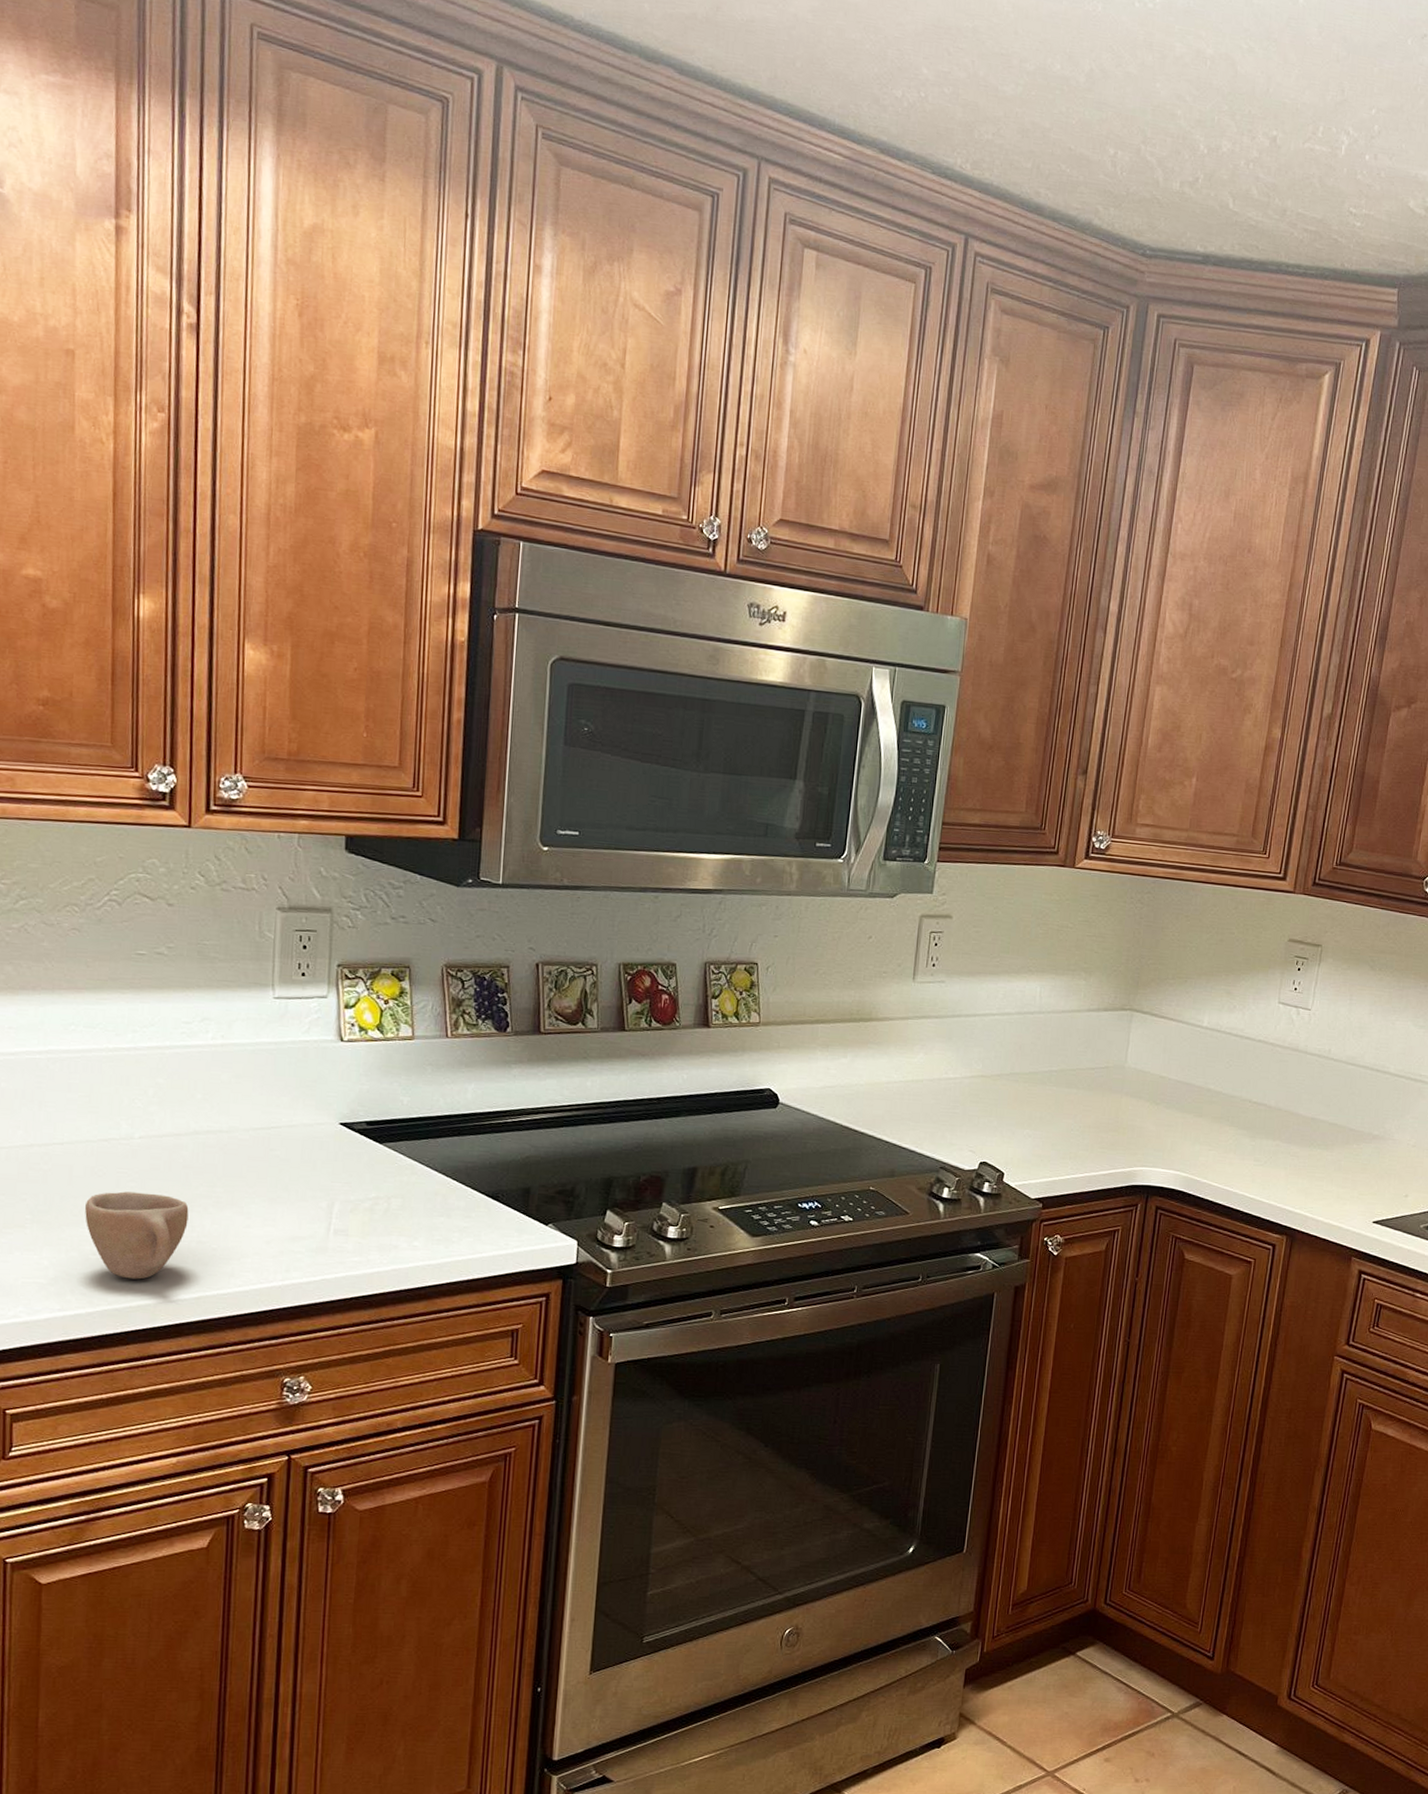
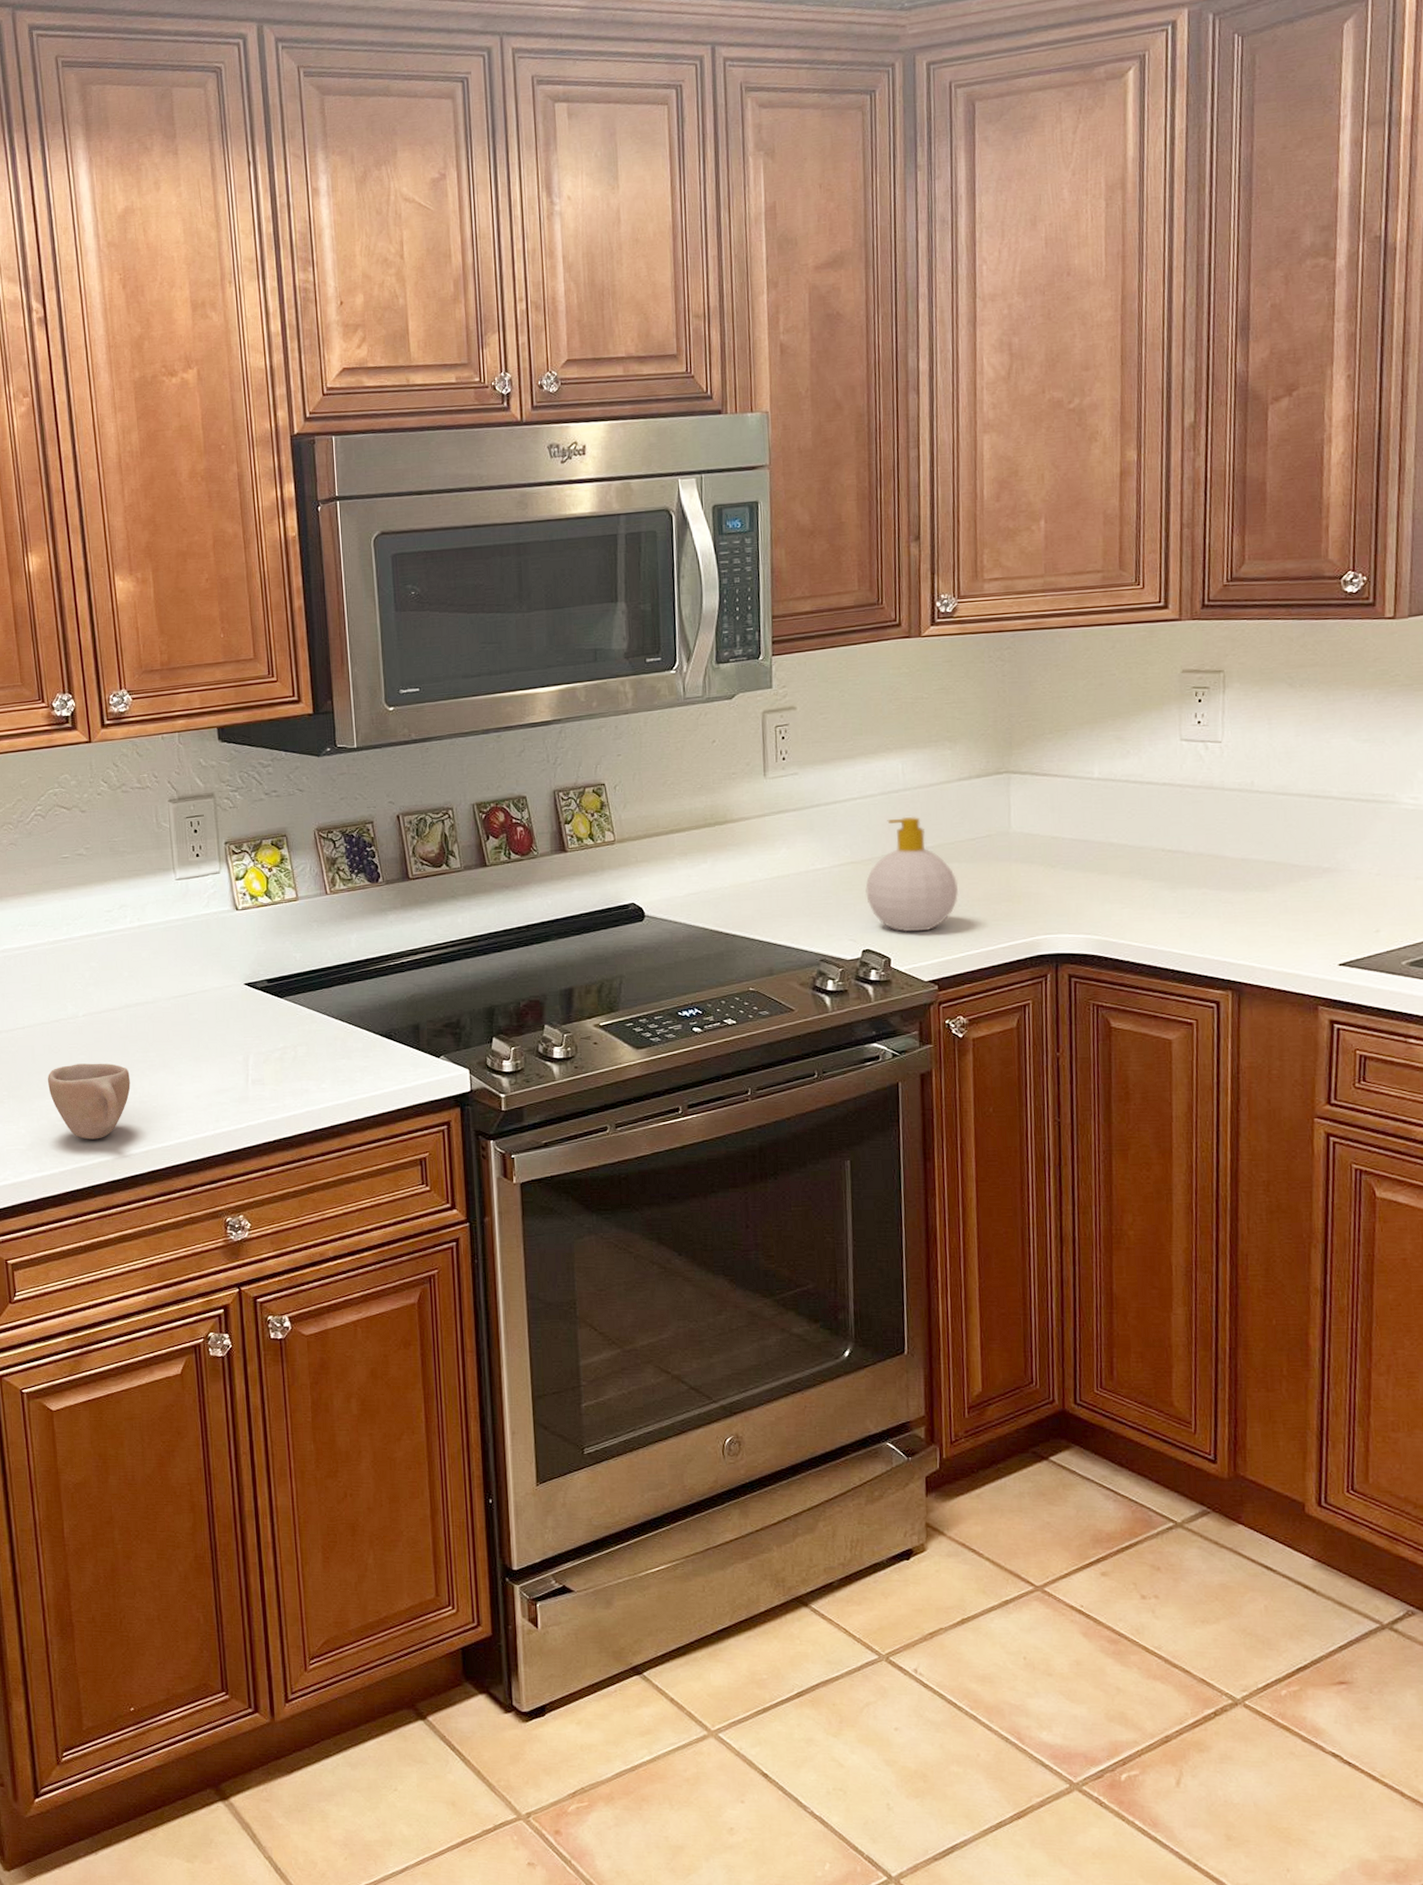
soap bottle: none [990,1038,1073,1151] -> present [865,816,958,932]

